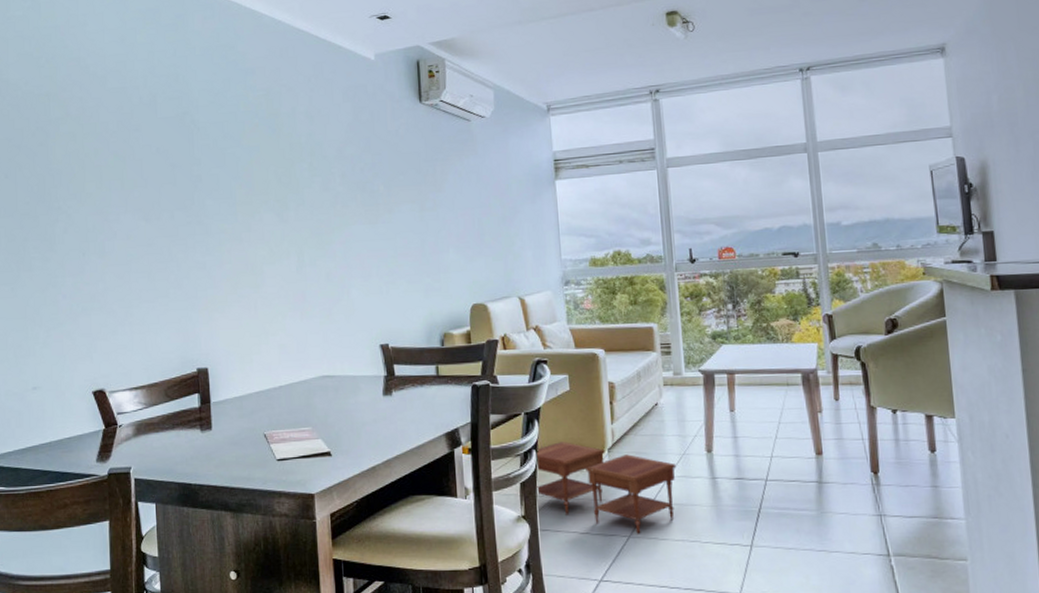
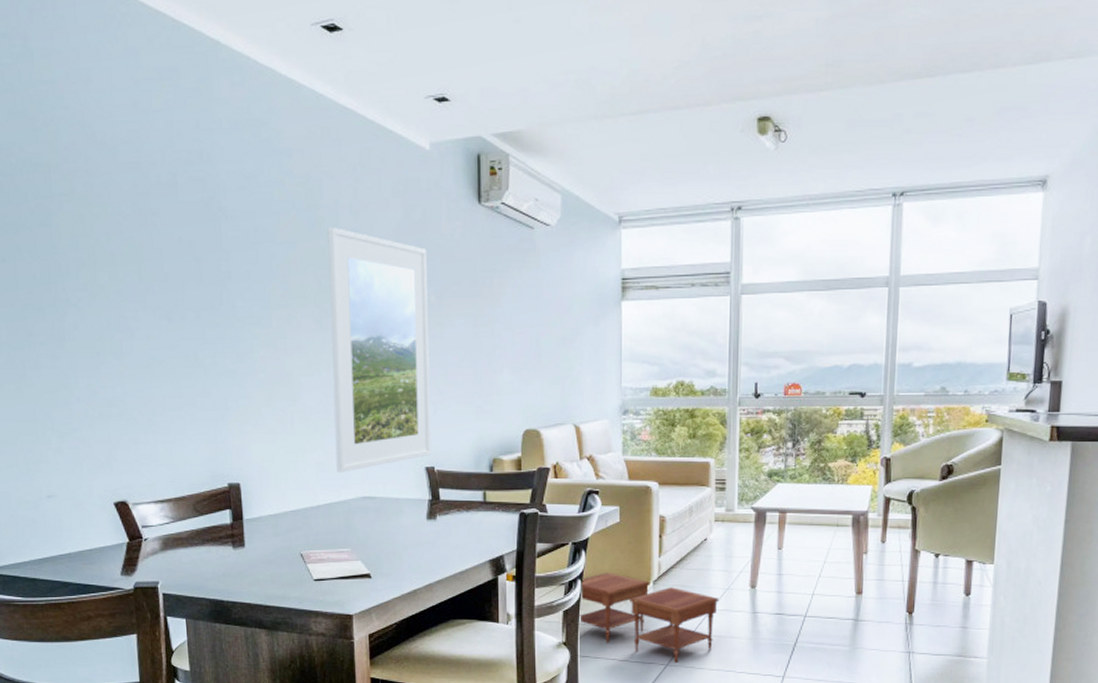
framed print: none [286,131,386,354] -> present [327,227,432,473]

